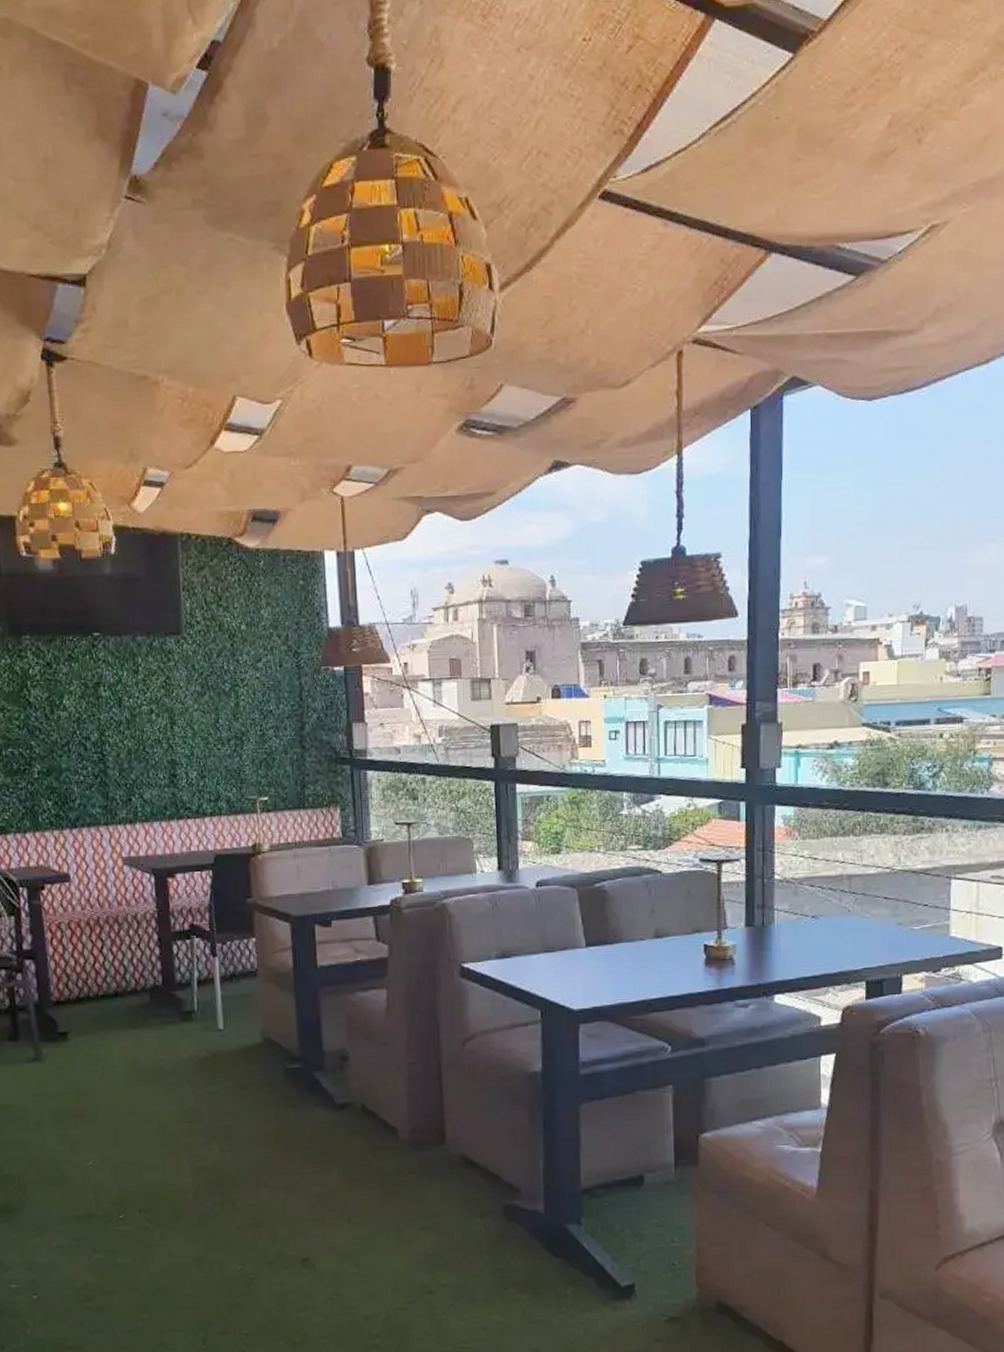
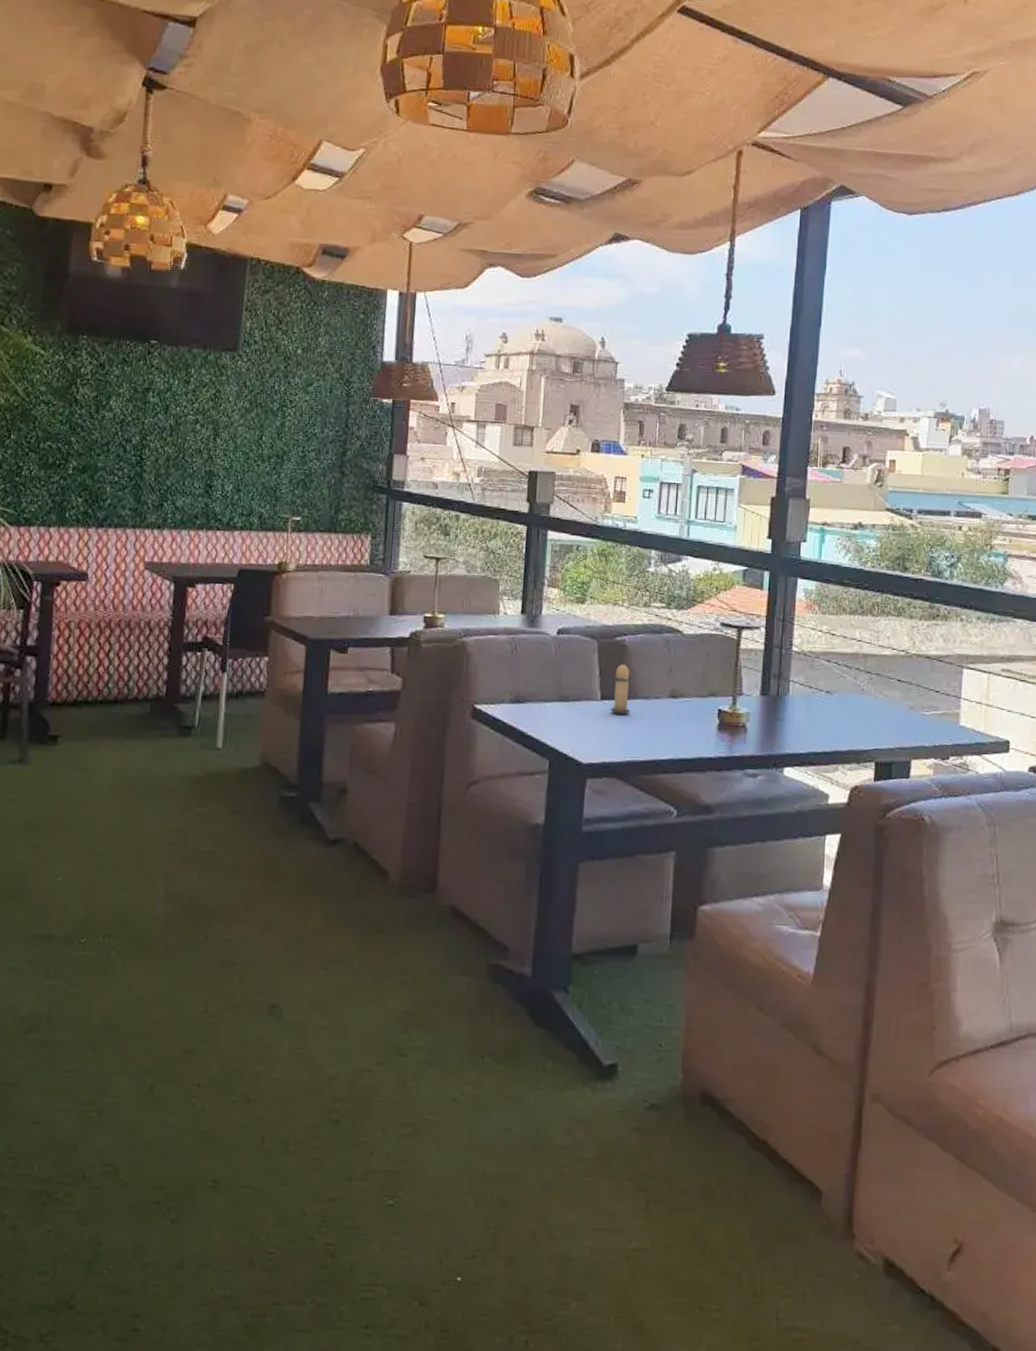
candle: none [595,906,617,959] -> present [610,661,632,715]

